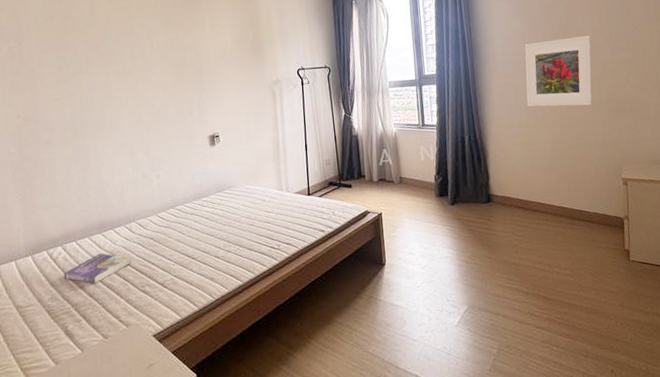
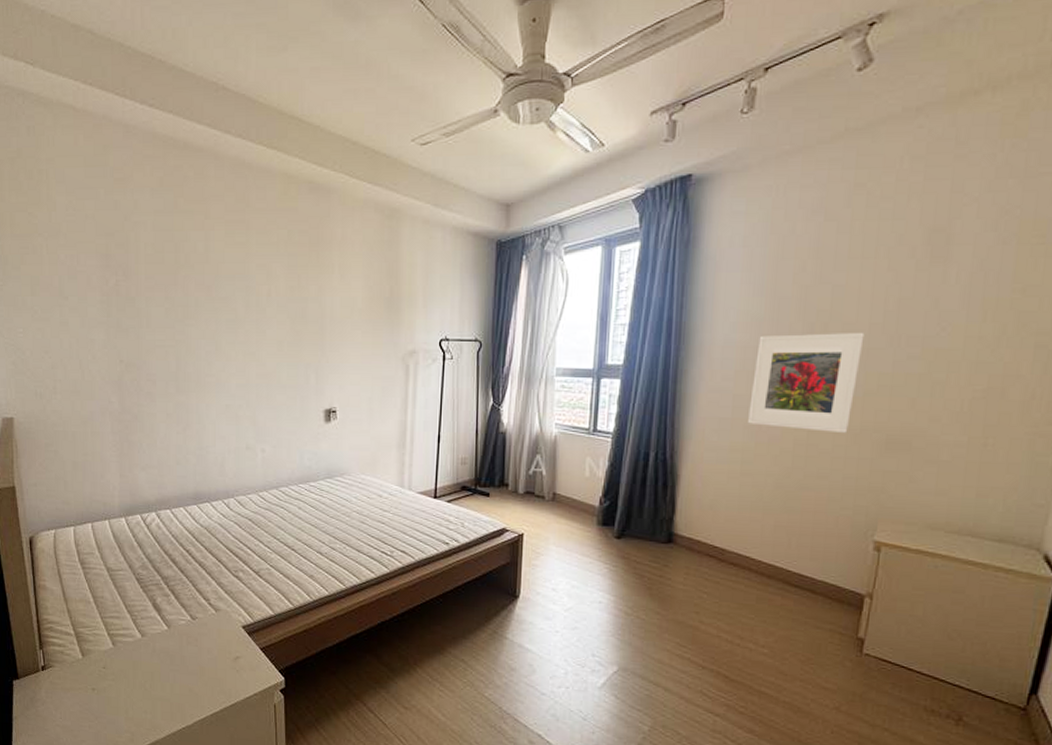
book: present [63,253,130,284] -> none [155,527,225,558]

